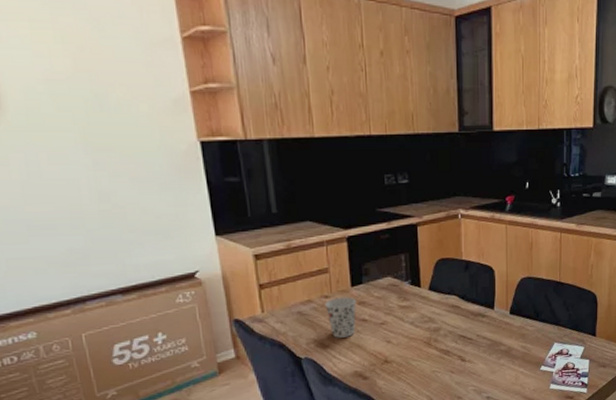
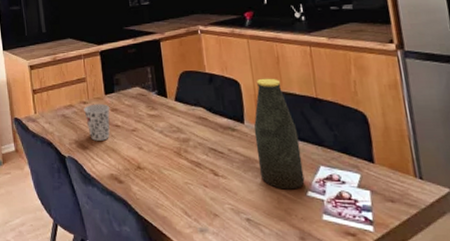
bottle: none [502,264,540,367] -> present [254,78,305,190]

